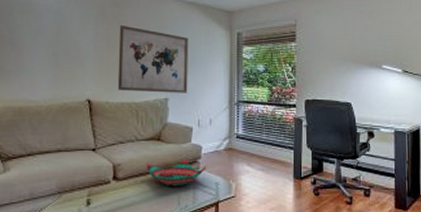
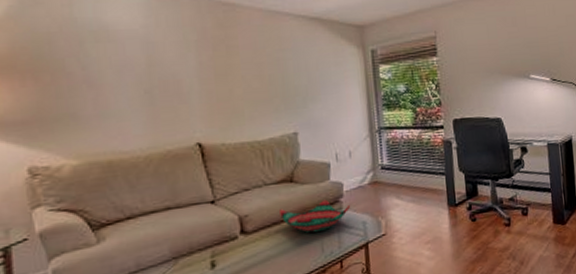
wall art: present [117,25,189,93] -> none [228,49,321,129]

